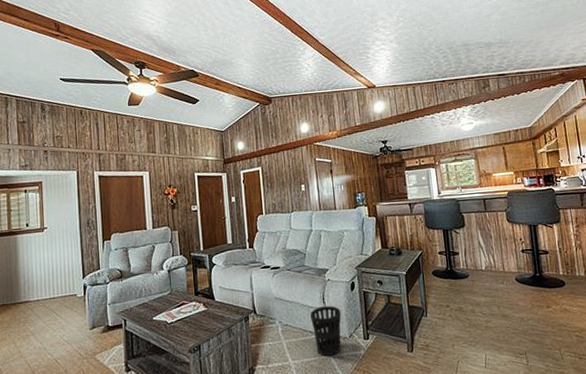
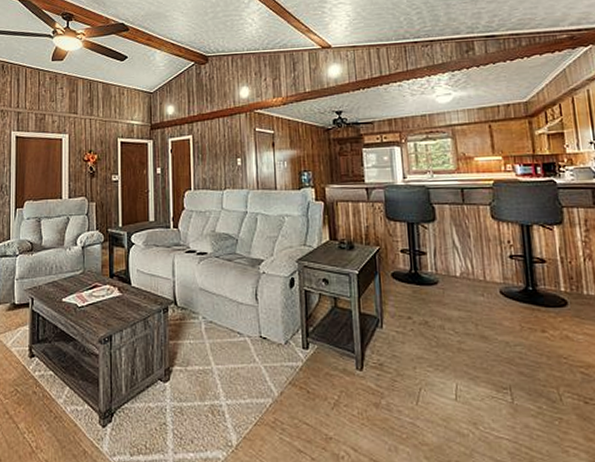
wastebasket: present [310,306,342,356] -> none [239,304,277,364]

